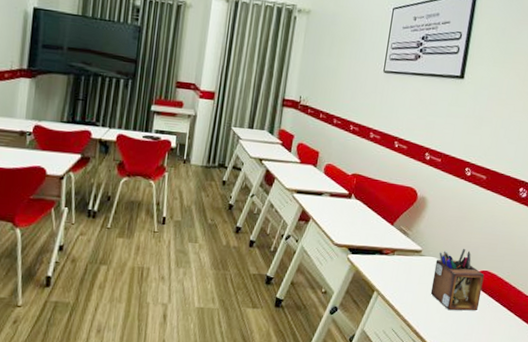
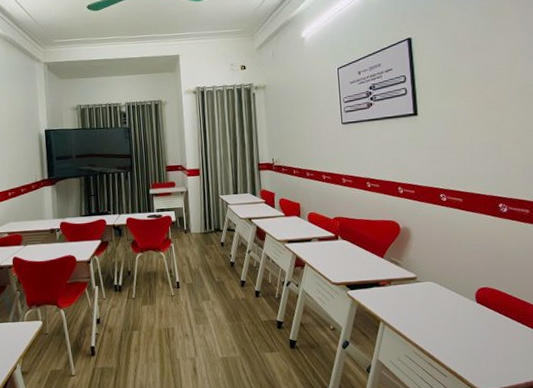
desk organizer: present [430,249,485,311] -> none [433,270,488,331]

